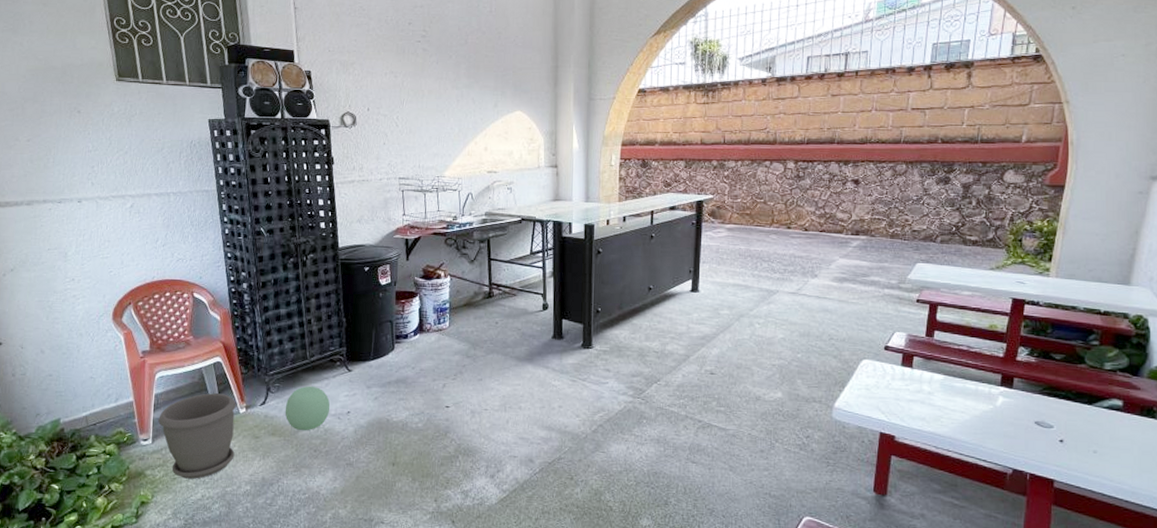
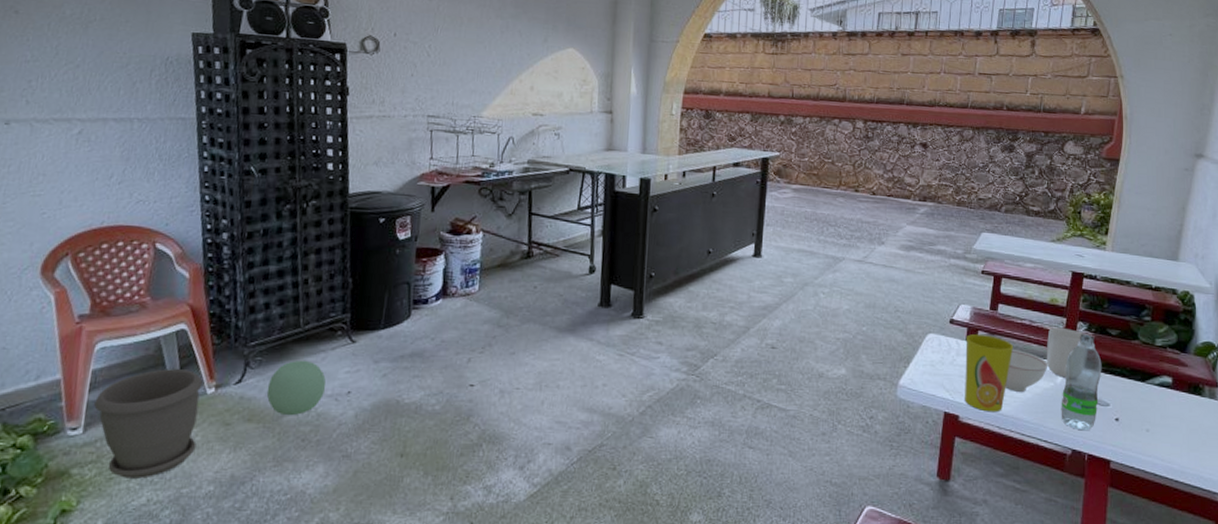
cup: none [901,359,951,433] -> present [965,333,1014,412]
bowl: none [942,373,987,414] -> present [1005,349,1048,392]
cup: none [985,352,1025,401] -> present [1046,327,1084,378]
bottle: none [1001,358,1045,452] -> present [1061,334,1102,431]

